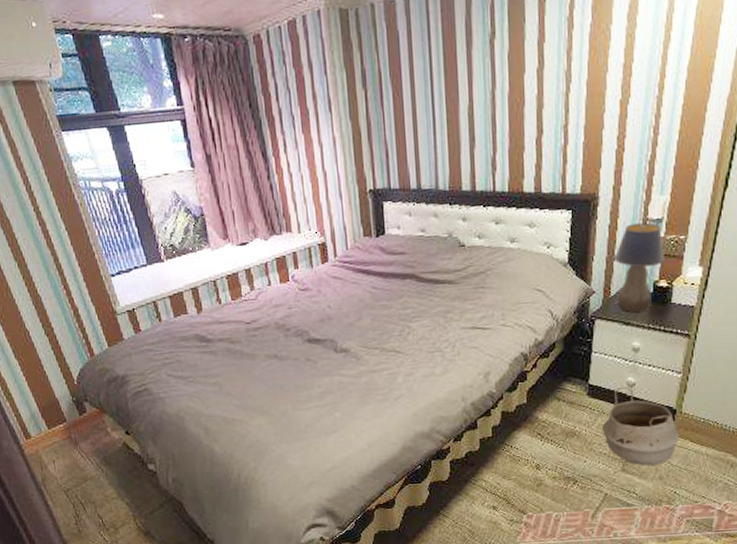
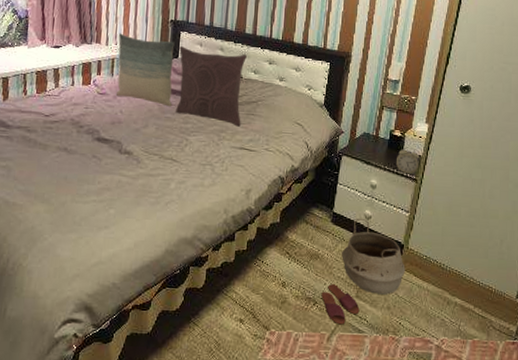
pillow: none [311,215,387,293] -> present [117,33,175,107]
pillow: none [384,218,470,304] -> present [176,46,247,127]
slippers: none [581,460,627,501] -> present [321,284,360,325]
table lamp: present [613,222,665,313] -> none [358,81,400,155]
alarm clock: none [664,298,692,330] -> present [397,147,420,175]

